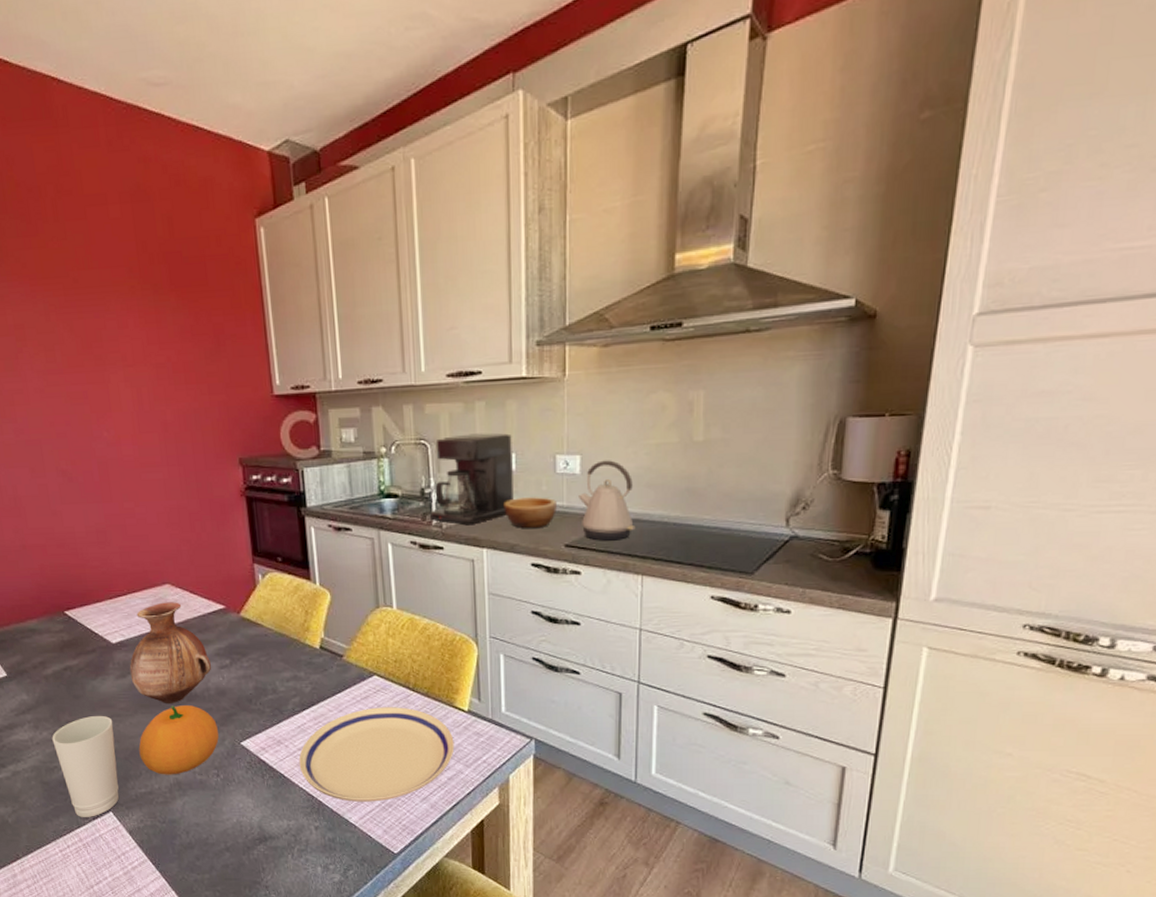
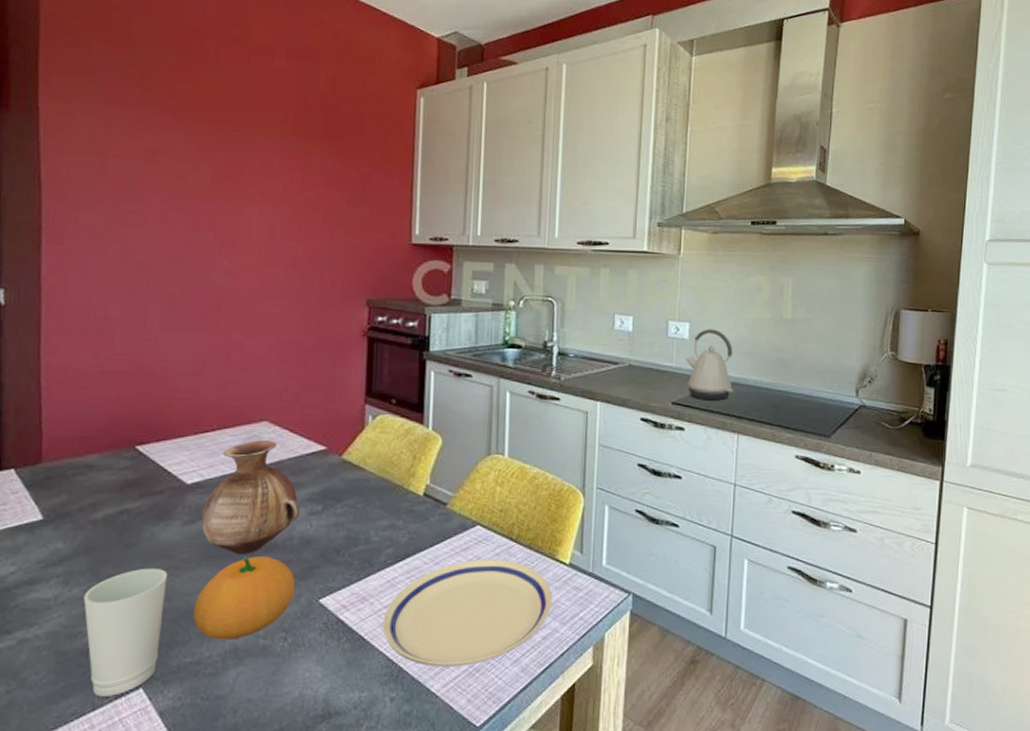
coffee maker: present [430,433,514,526] -> none [550,295,631,379]
bowl: present [504,497,557,528] -> none [619,356,667,385]

